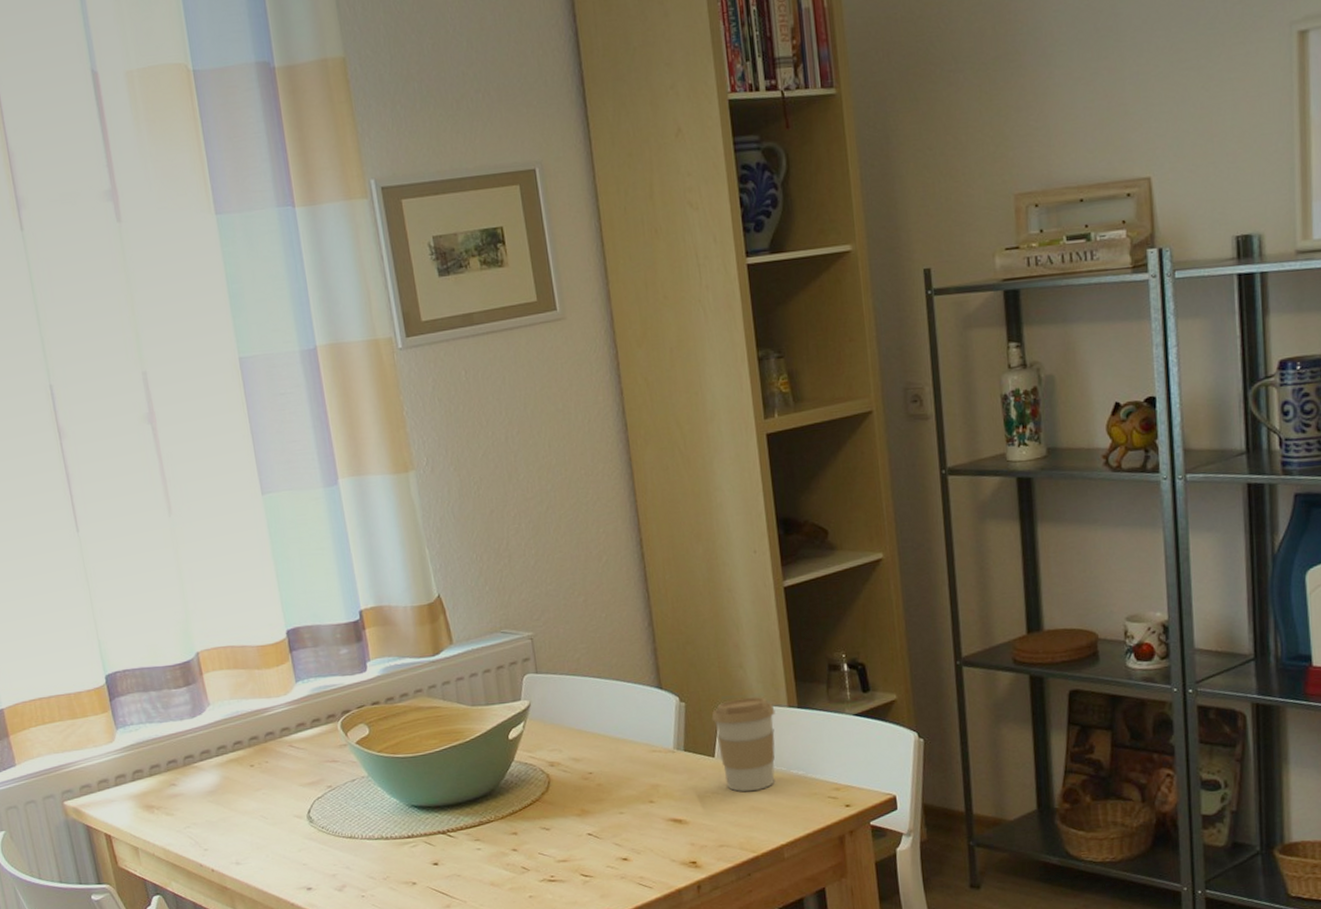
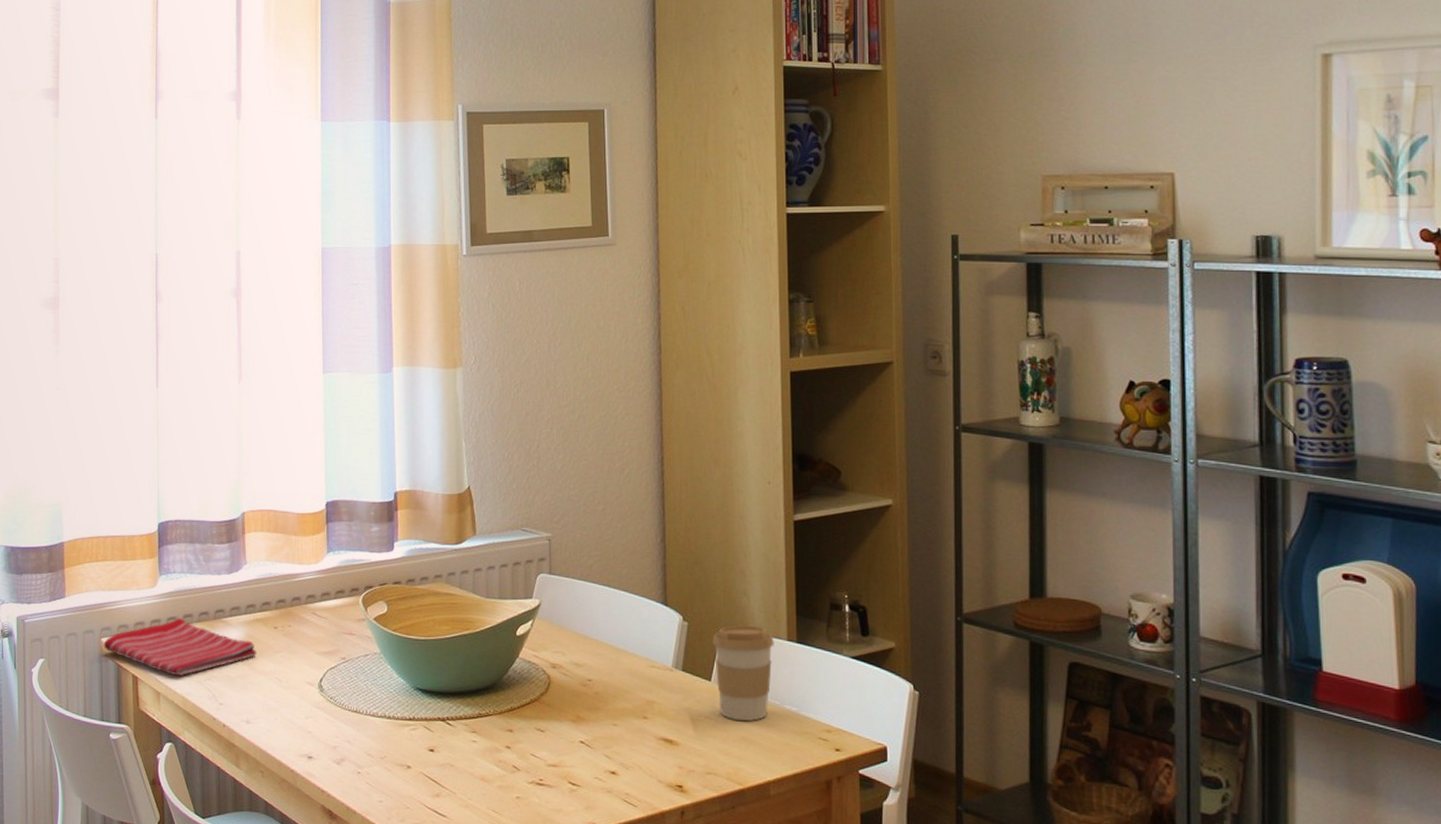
dish towel: none [67,770,236,829] -> present [103,618,257,677]

